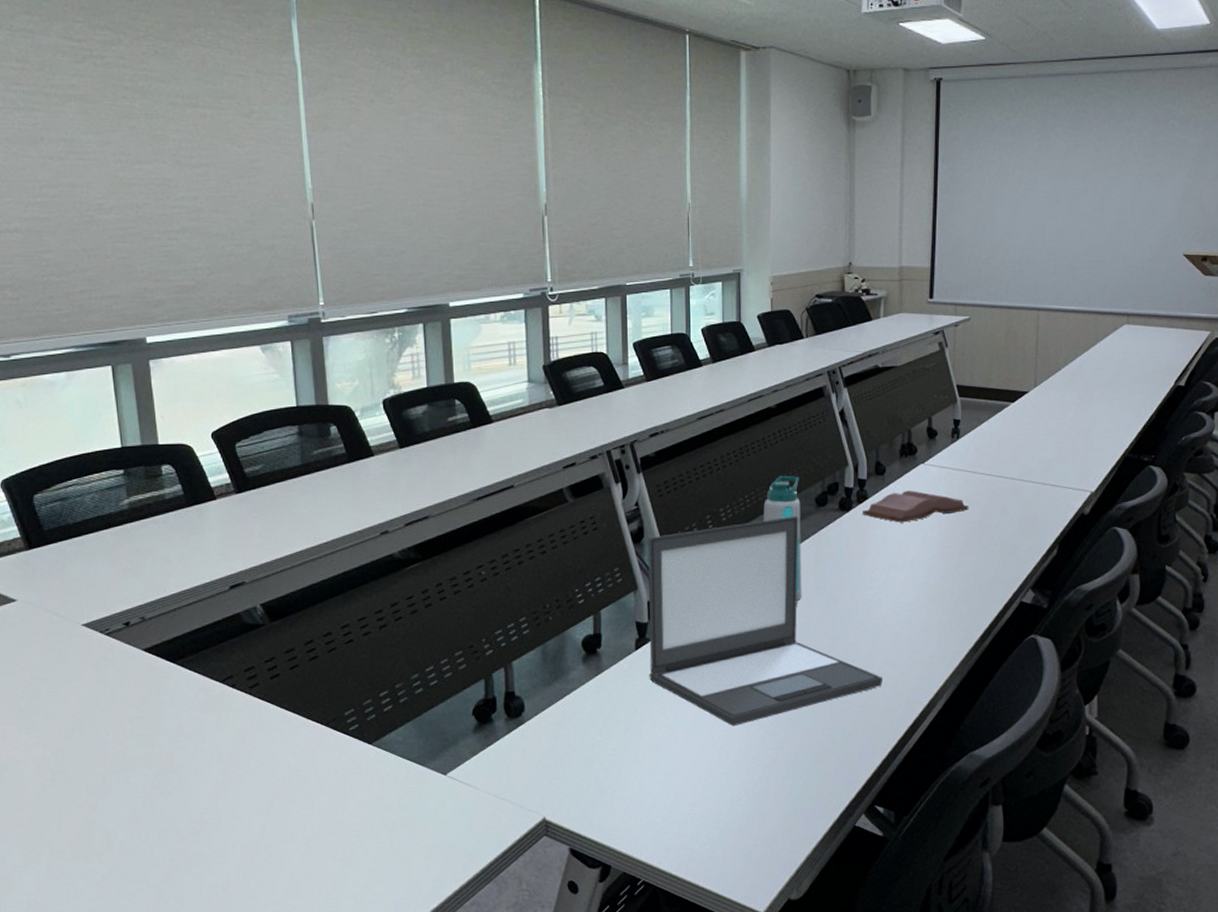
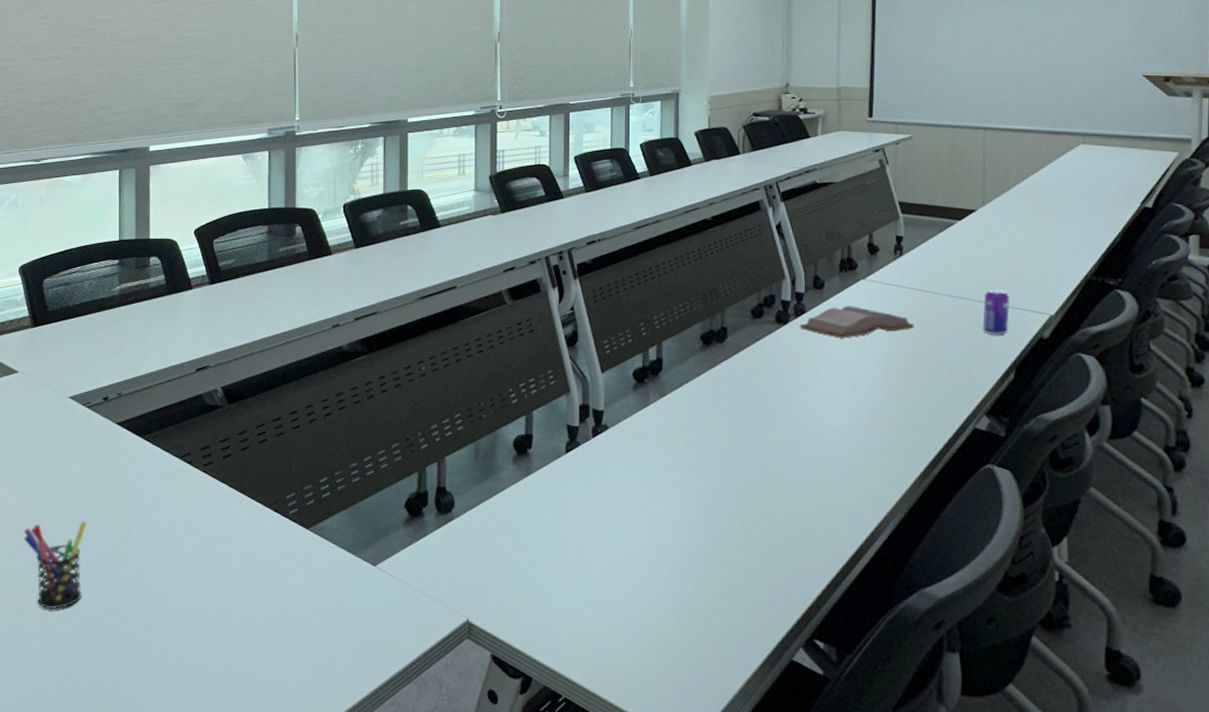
pen holder: none [47,755,124,850] -> present [23,521,87,610]
laptop: present [647,516,882,727] -> none [578,327,822,540]
water bottle: present [764,475,802,602] -> none [698,286,736,414]
beverage can: none [1031,469,1055,513] -> present [982,289,1009,335]

